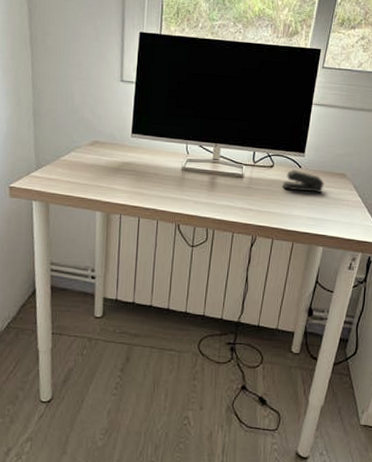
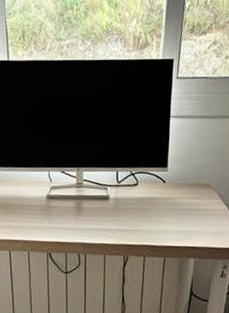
stapler: present [283,170,324,193] -> none [149,185,190,207]

